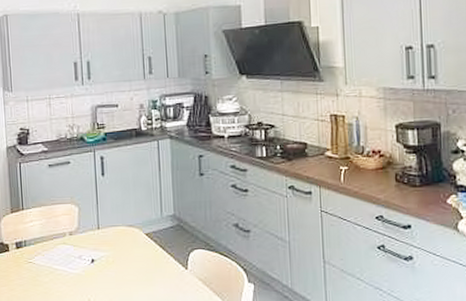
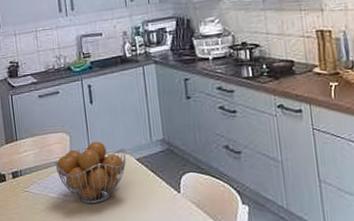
fruit basket: none [61,214,136,278] -> present [55,141,127,204]

